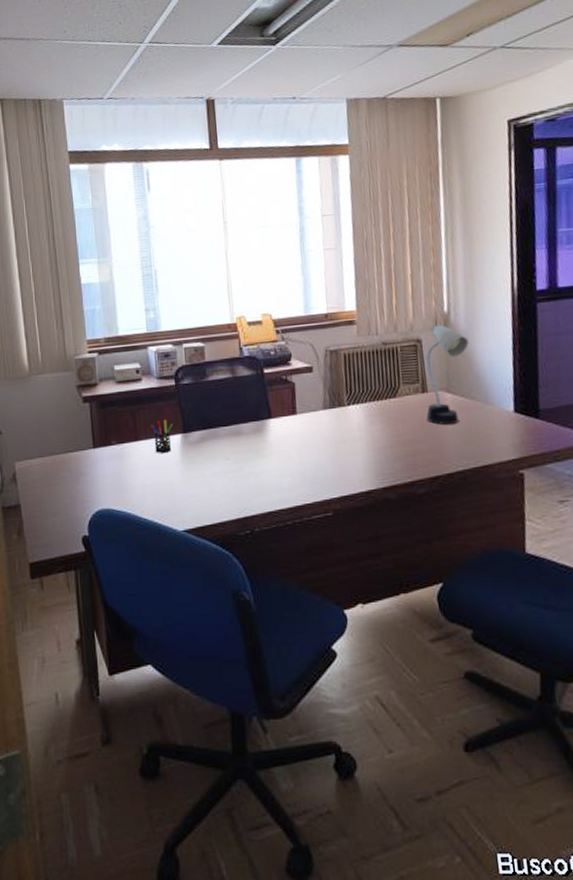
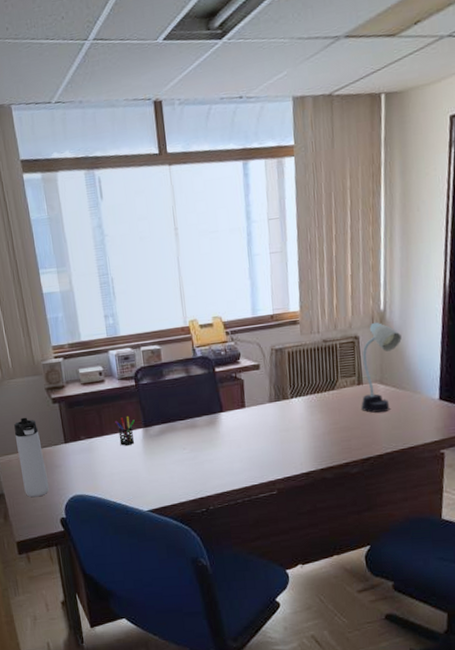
thermos bottle: none [38,417,73,510] -> present [14,417,50,498]

